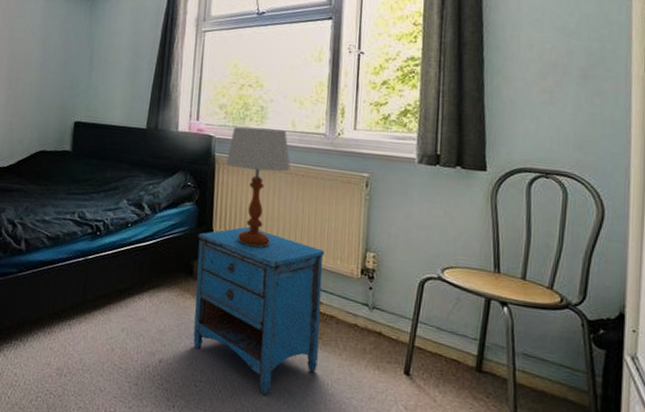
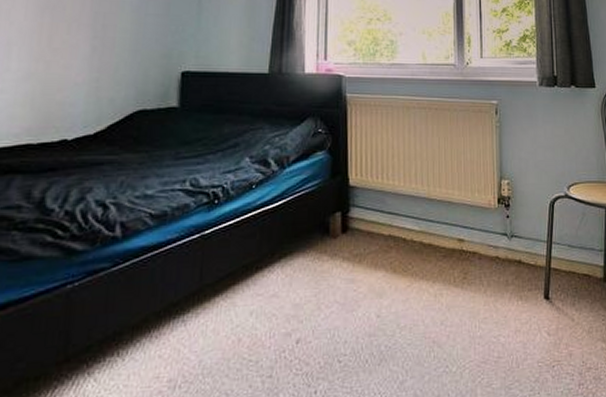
nightstand: present [193,227,324,396] -> none [333,170,464,355]
table lamp: present [225,127,292,248] -> none [357,63,425,192]

